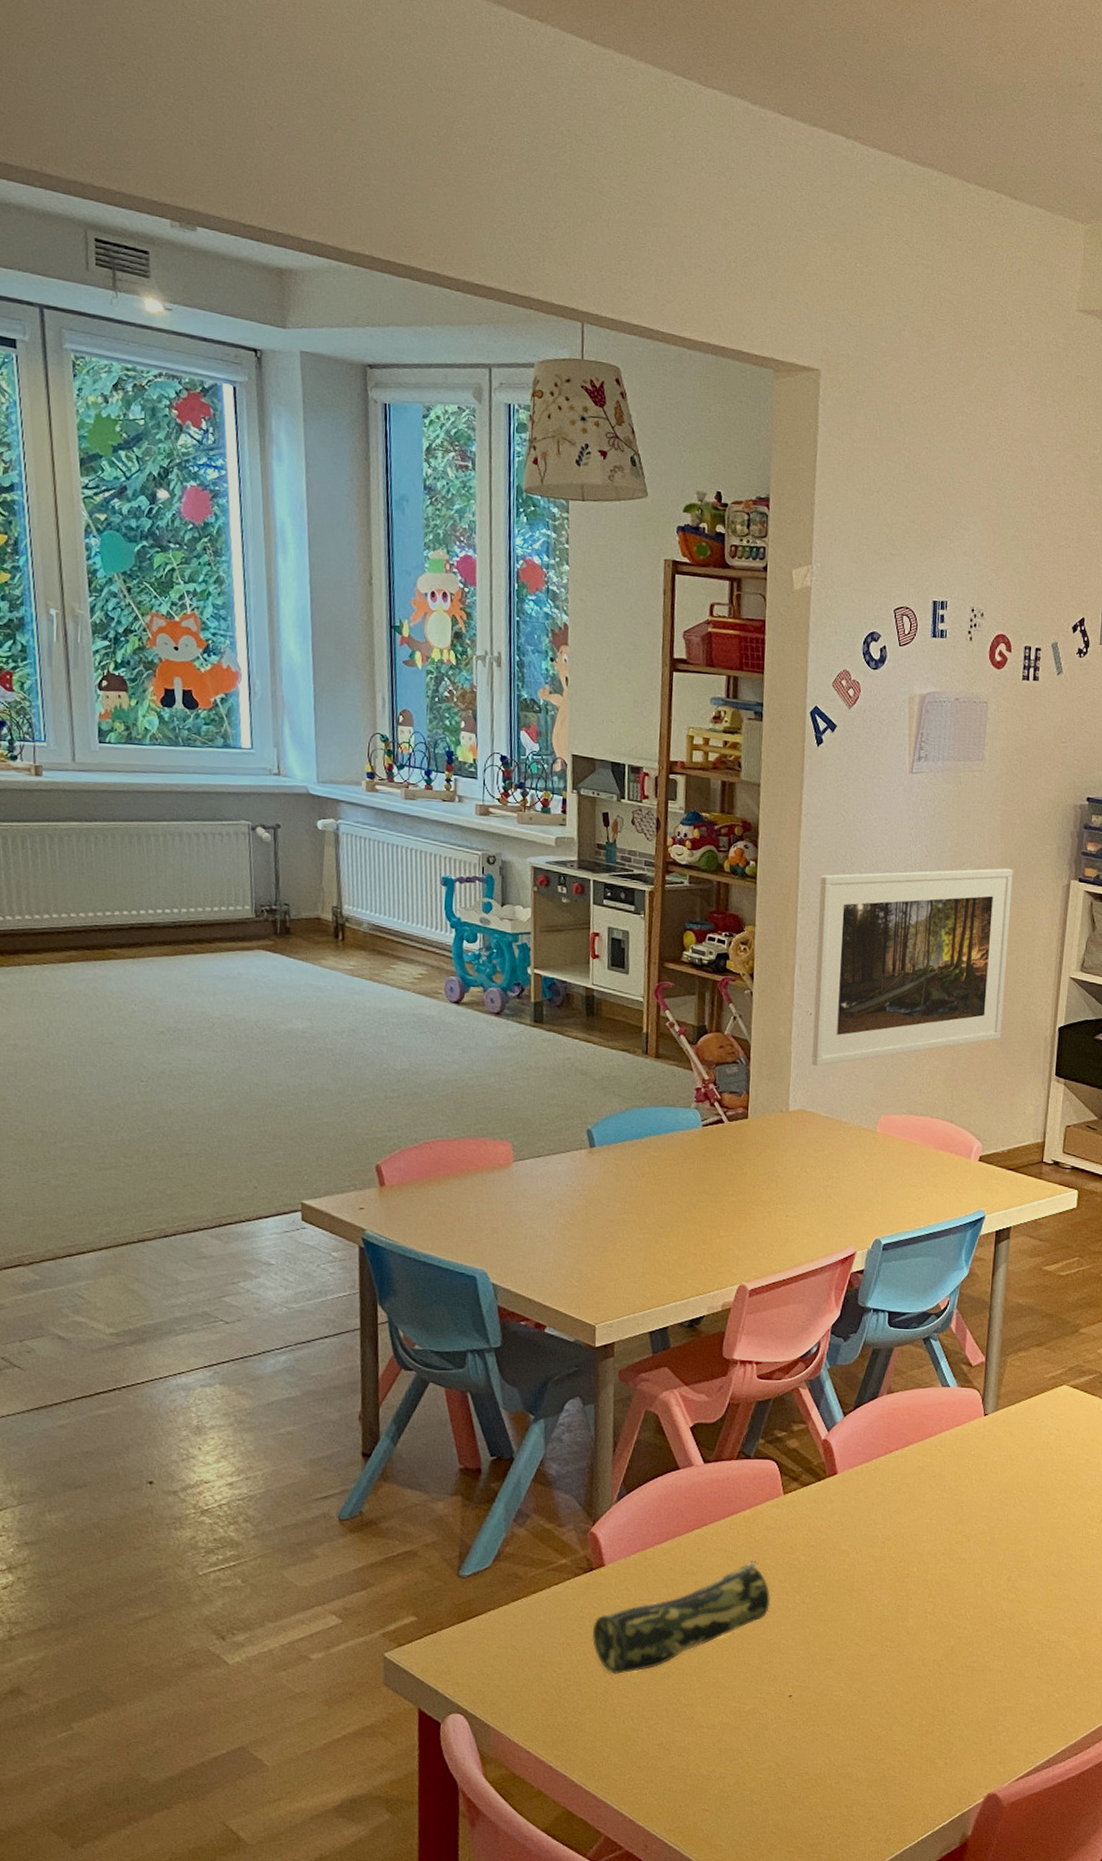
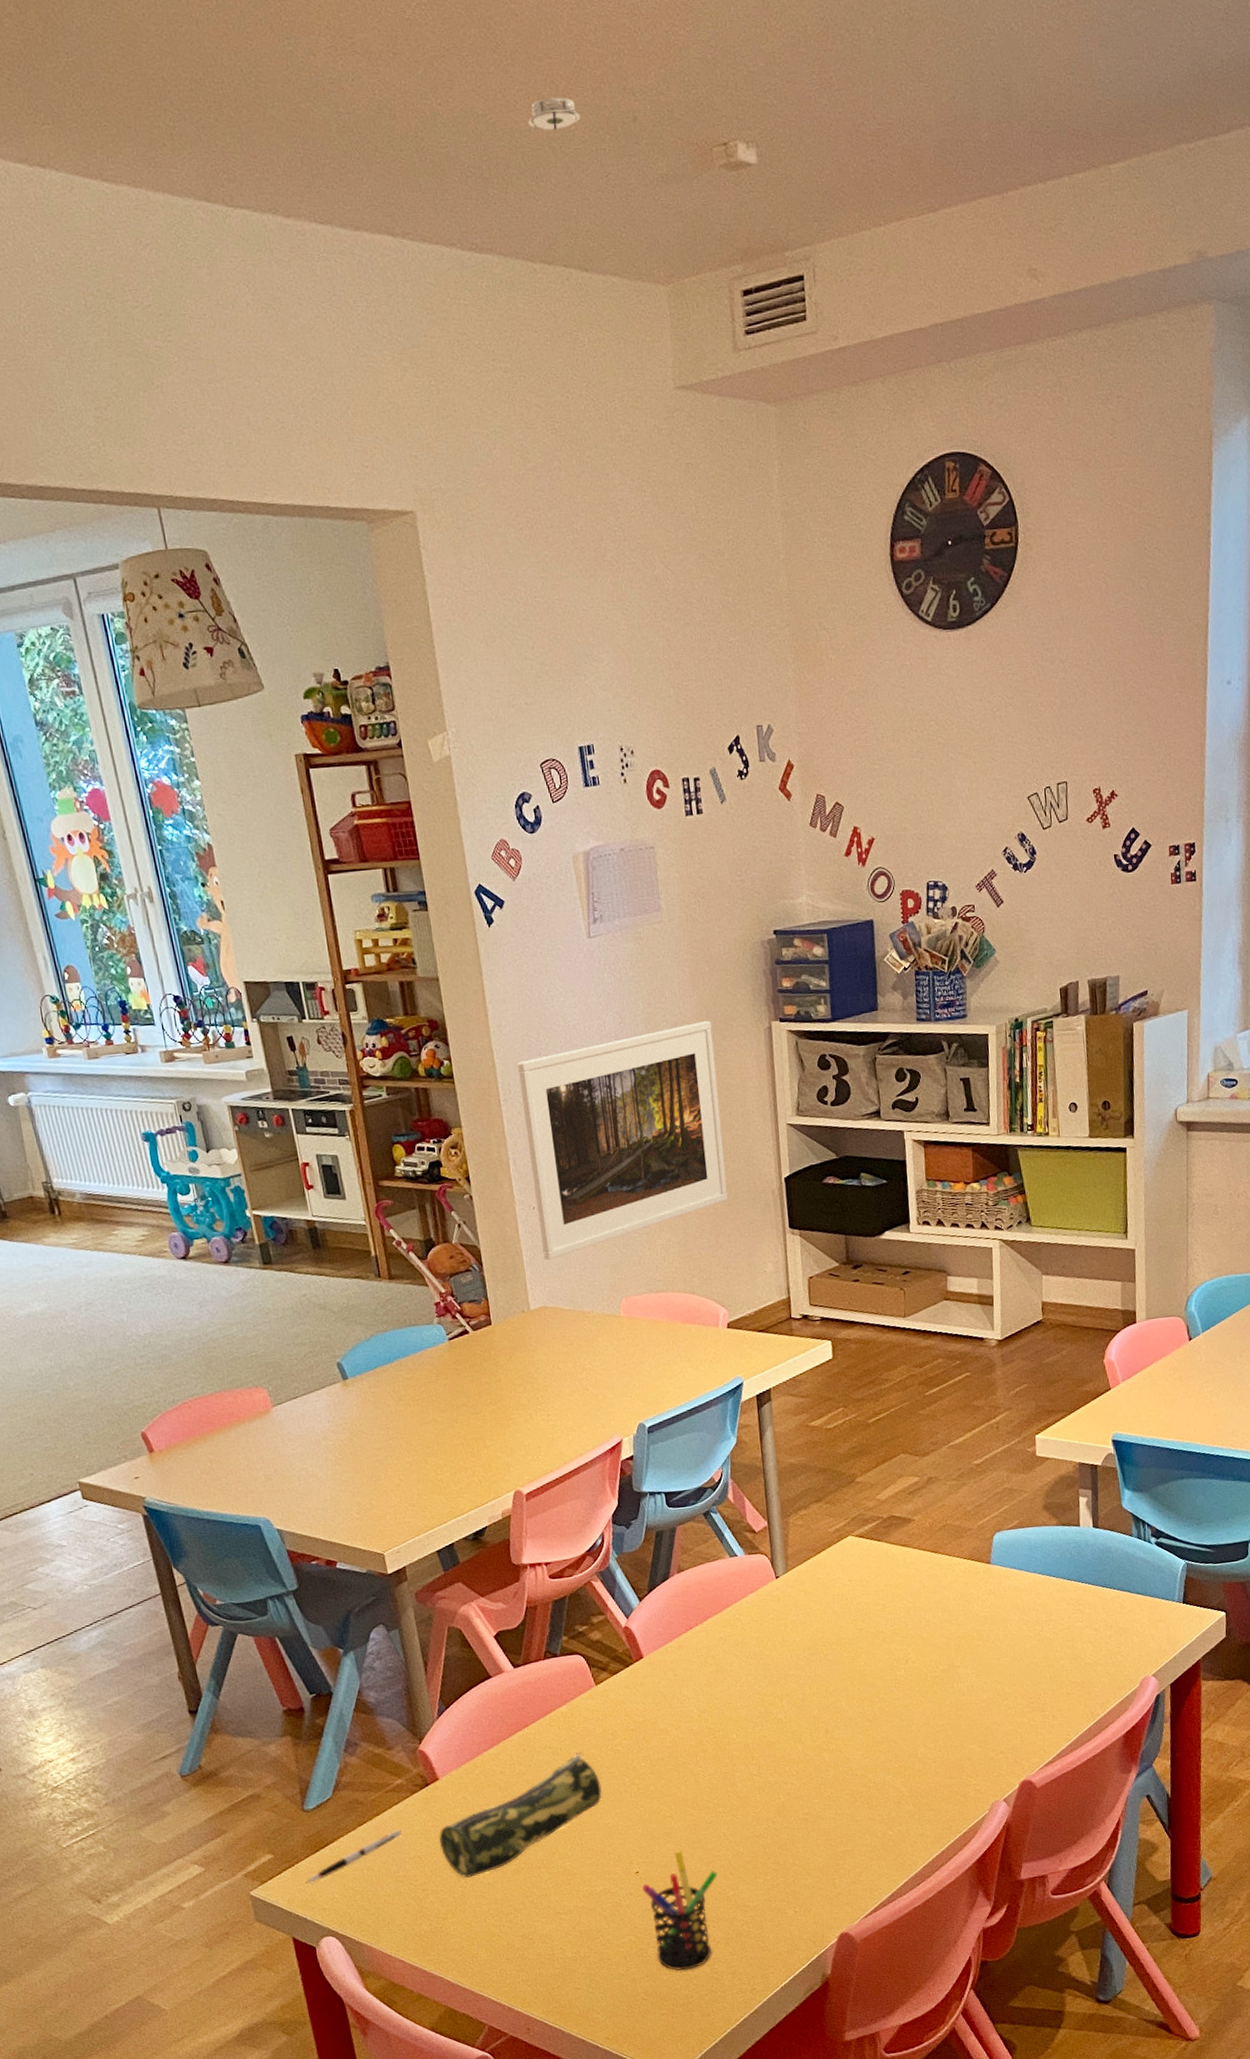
pen: none [445,1612,555,1654] -> present [306,1830,402,1884]
pen holder: none [793,1680,873,1808] -> present [642,1850,718,1971]
smoke detector: none [984,52,1033,80] -> present [528,96,581,132]

